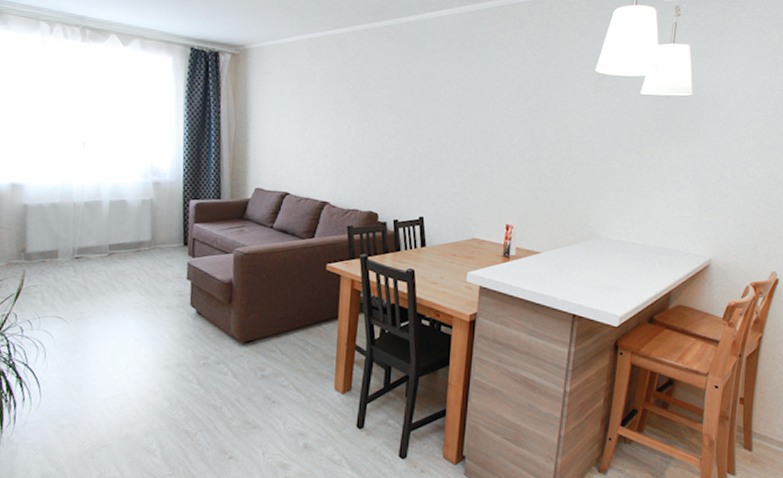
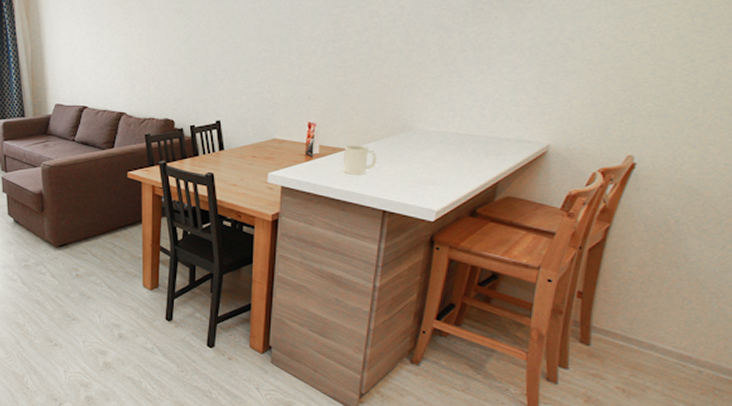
mug: none [536,249,568,278] -> present [342,145,377,175]

